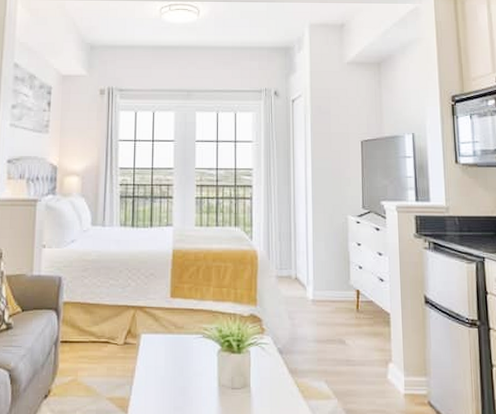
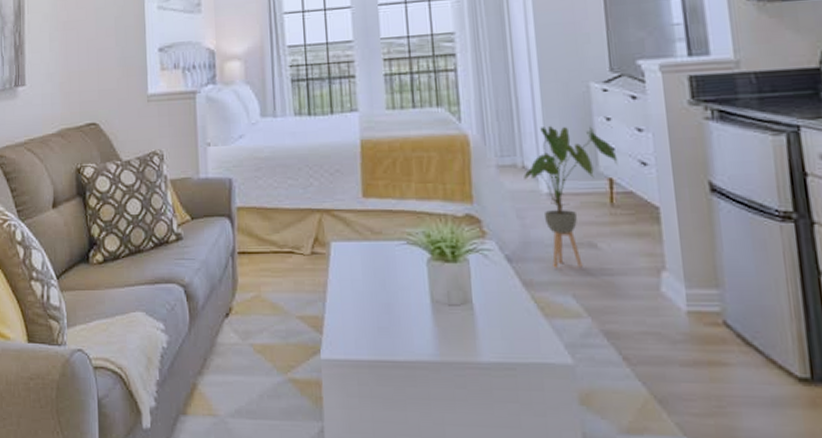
house plant: none [296,246,364,359] -> present [524,125,618,268]

